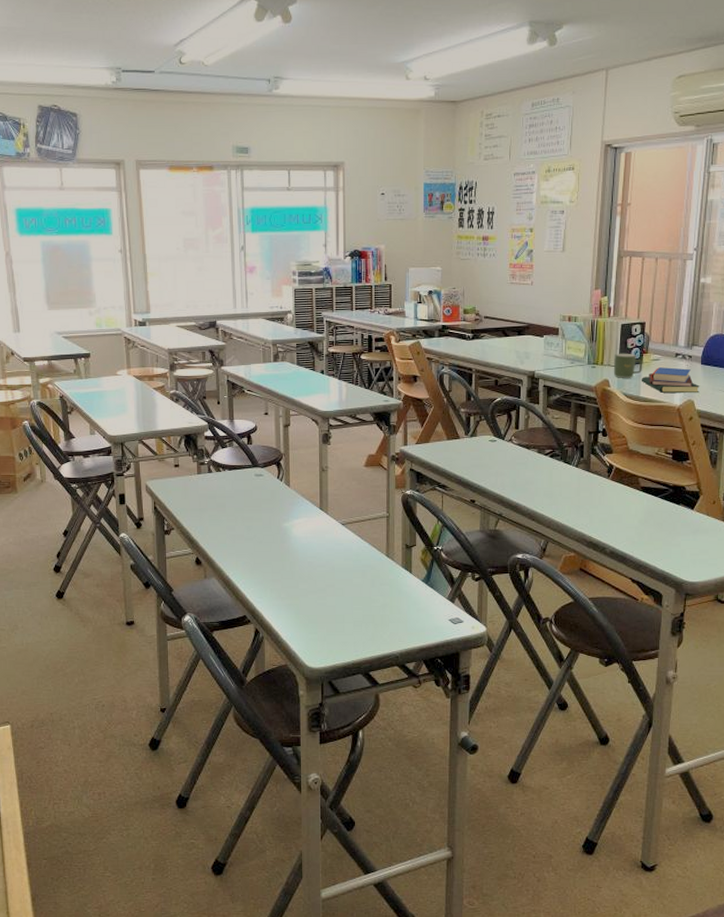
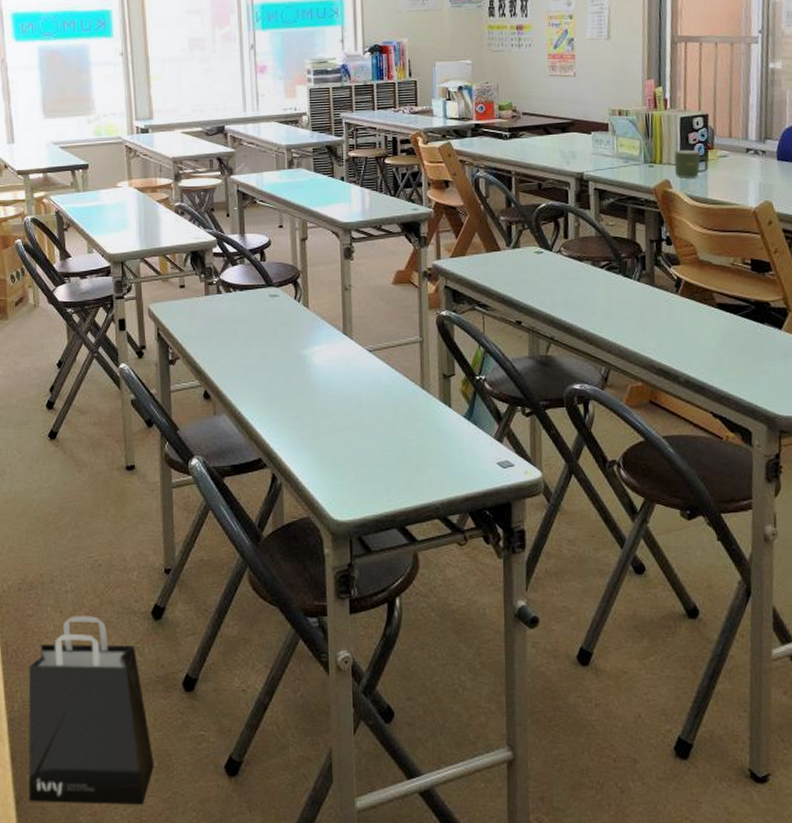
shopping bag: none [41,748,151,899] -> present [28,616,154,805]
book: present [641,367,700,394] -> none [707,164,778,194]

